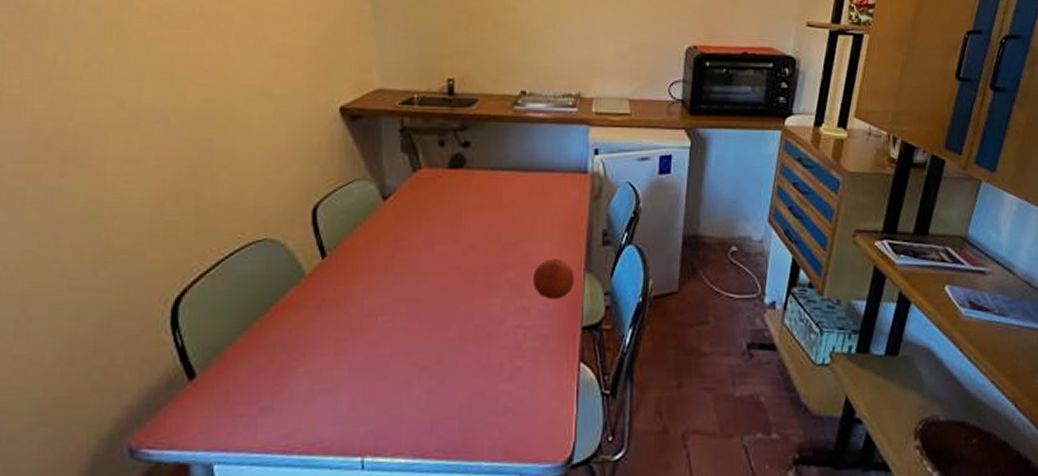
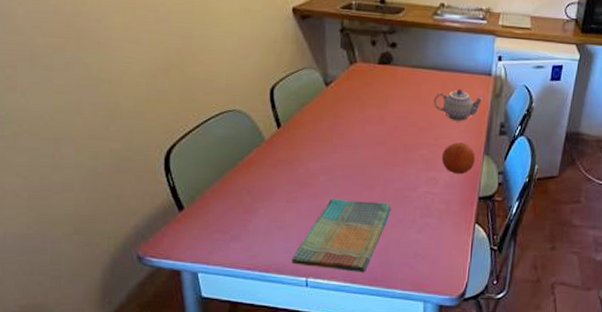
dish towel: none [342,343,471,443] -> present [291,197,391,272]
teapot: none [518,193,581,231] -> present [433,89,484,121]

